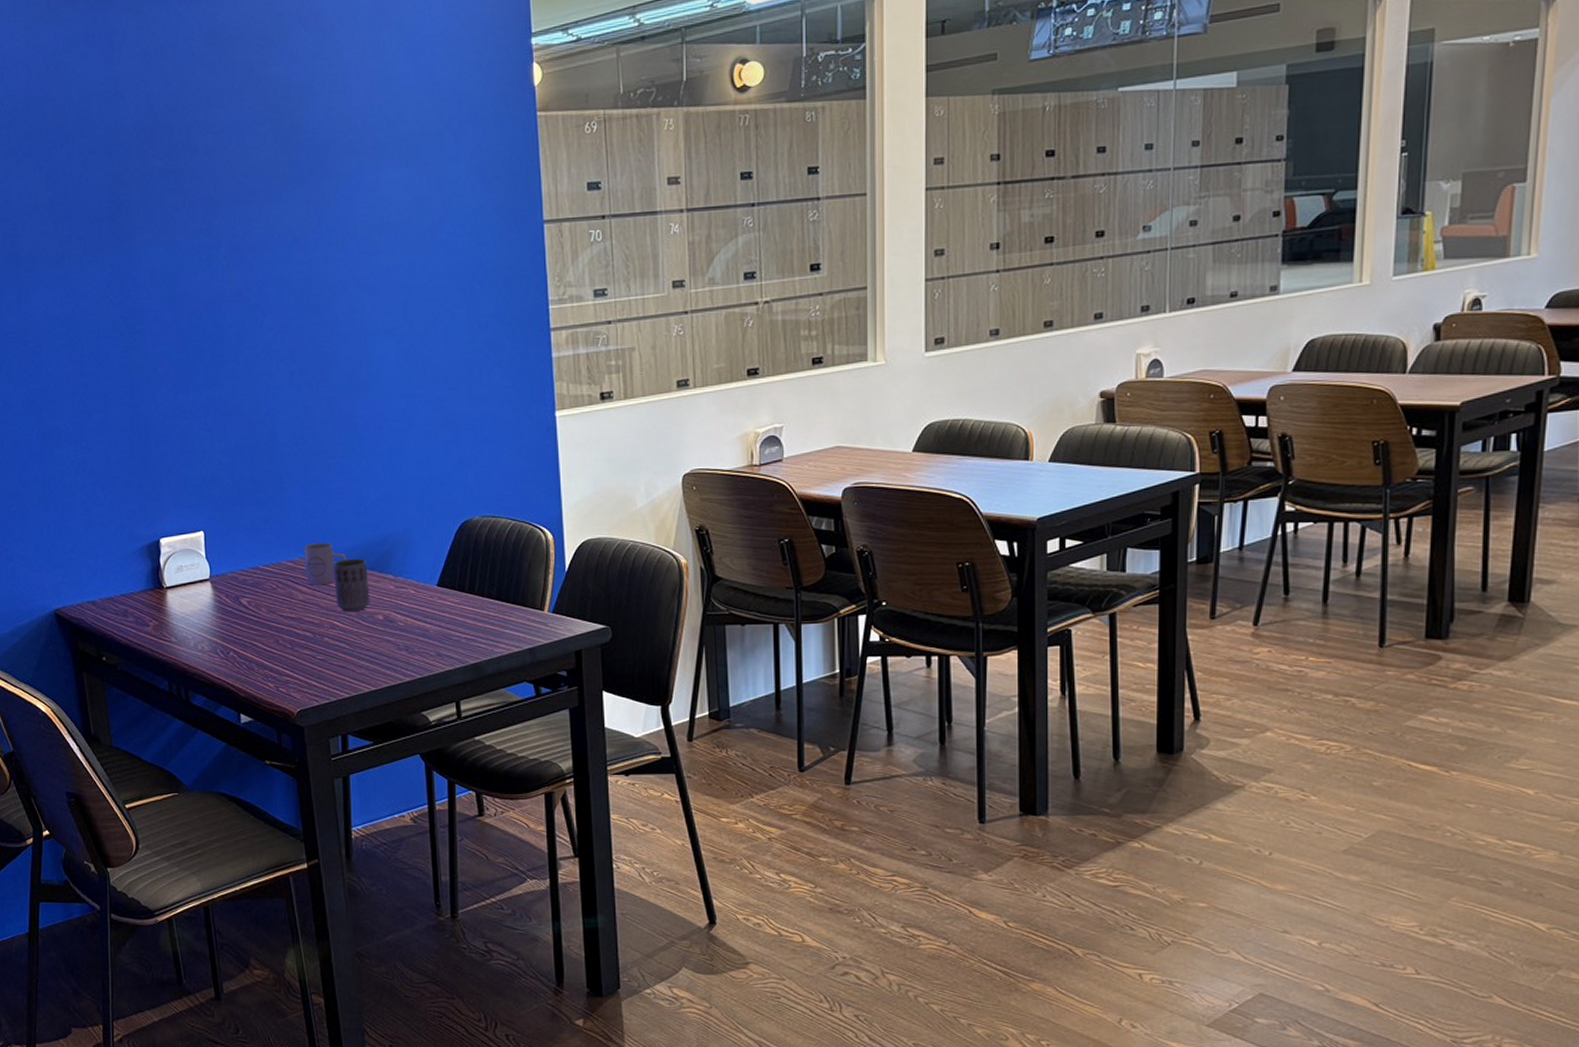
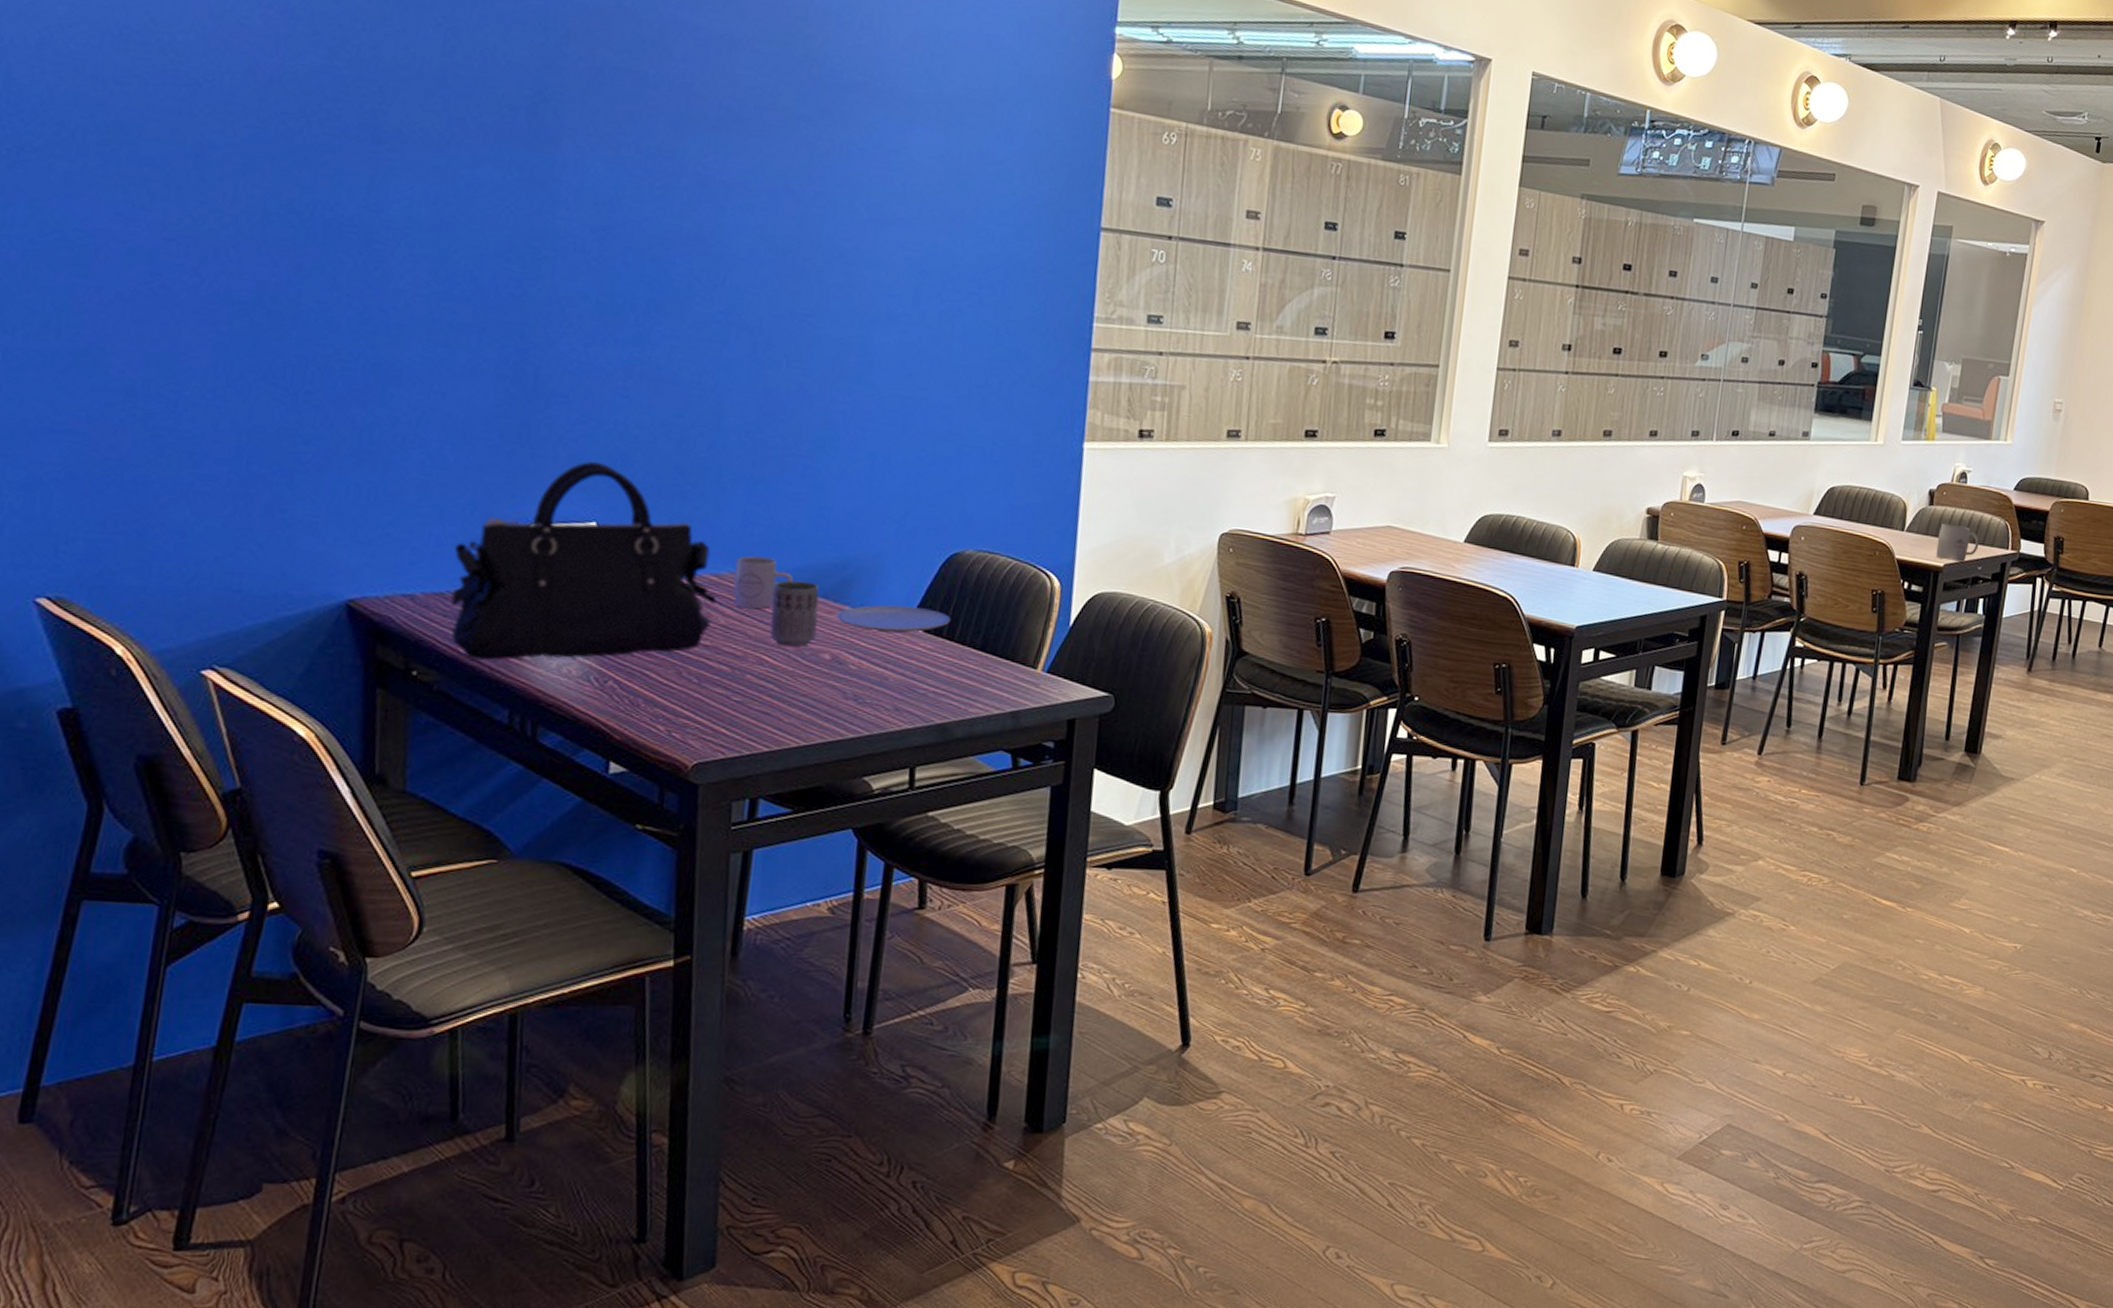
shoulder bag: none [114,484,295,645] -> present [450,461,717,661]
plate: none [382,570,470,593] -> present [836,605,952,634]
mug: none [1449,357,1505,398] -> present [1936,523,1980,562]

